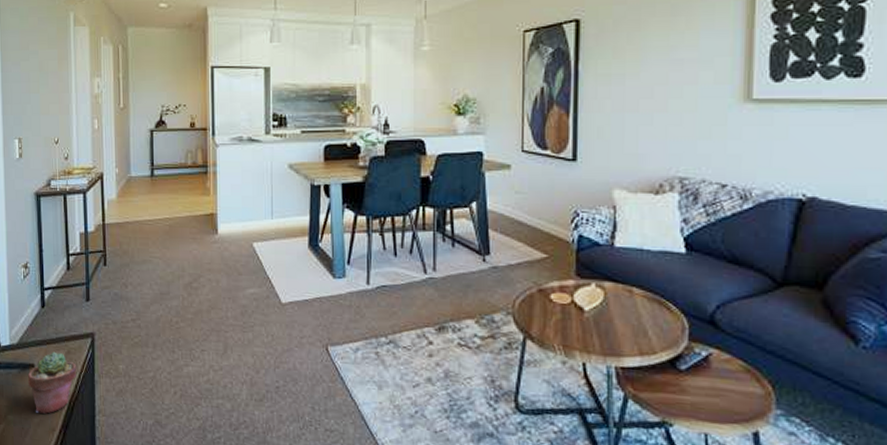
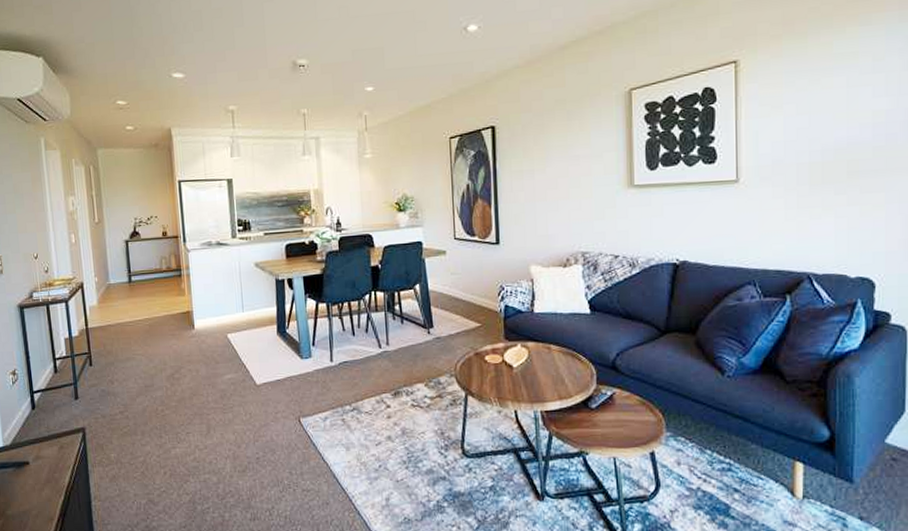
potted succulent: present [27,351,77,414] -> none [23,448,71,505]

